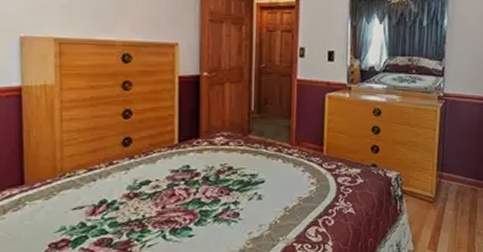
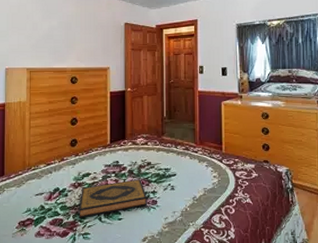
hardback book: none [135,187,226,237] -> present [79,179,147,218]

